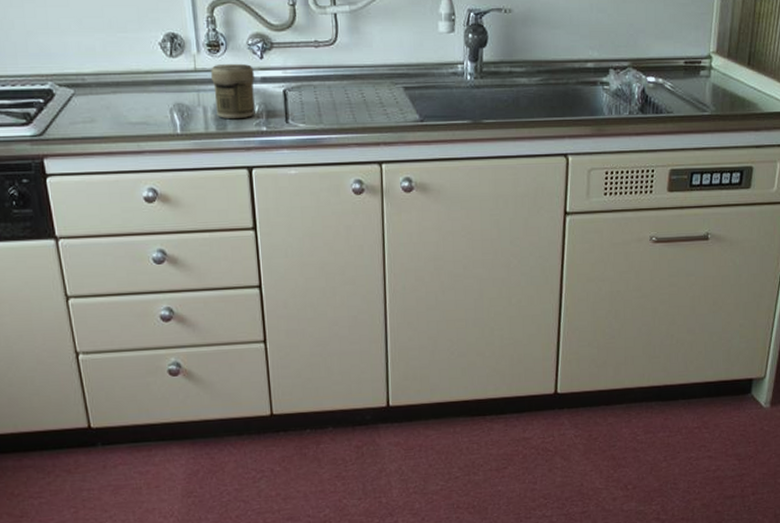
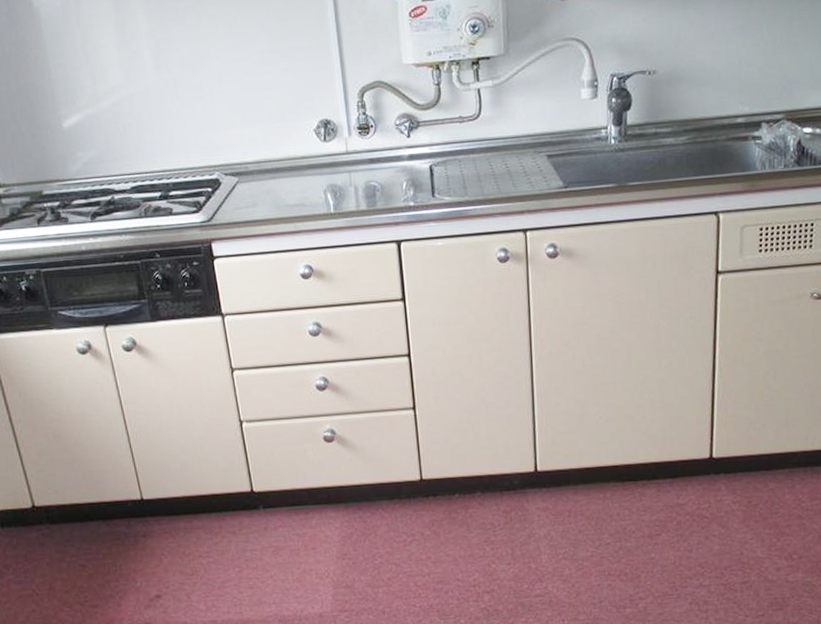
jar: present [211,63,255,119] -> none [361,143,403,197]

